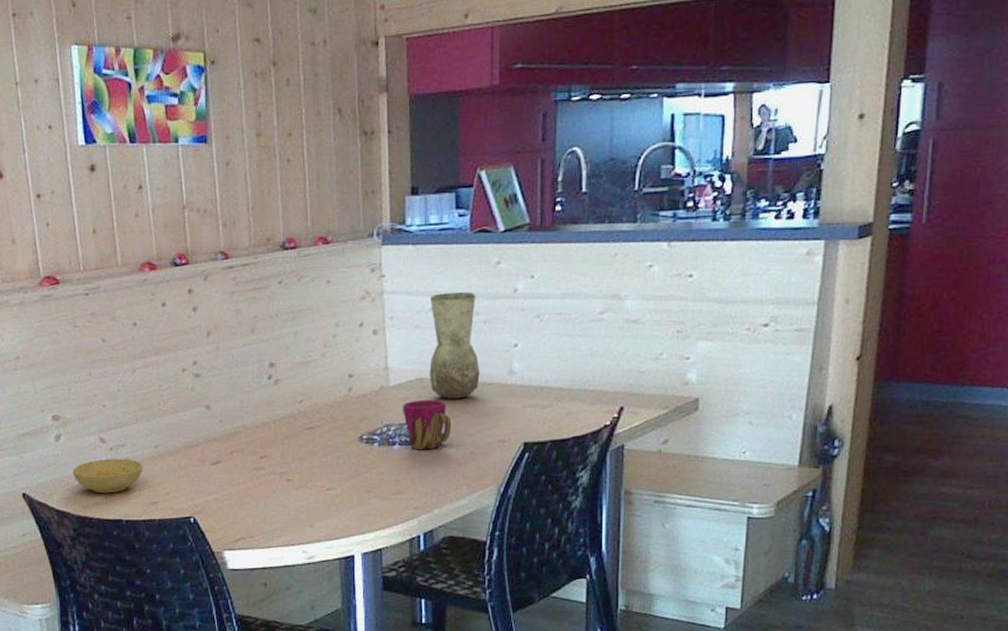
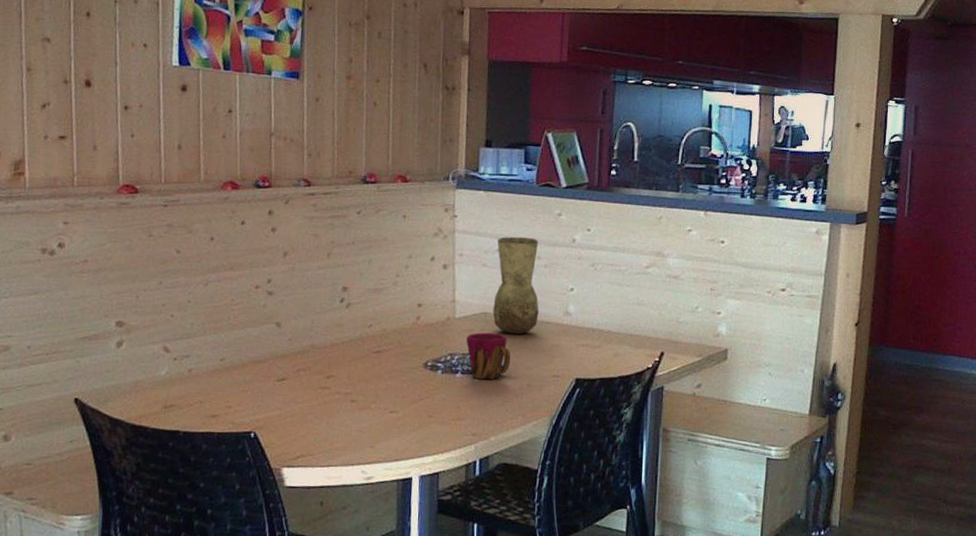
bowl: present [72,458,143,493] -> none [131,368,207,403]

